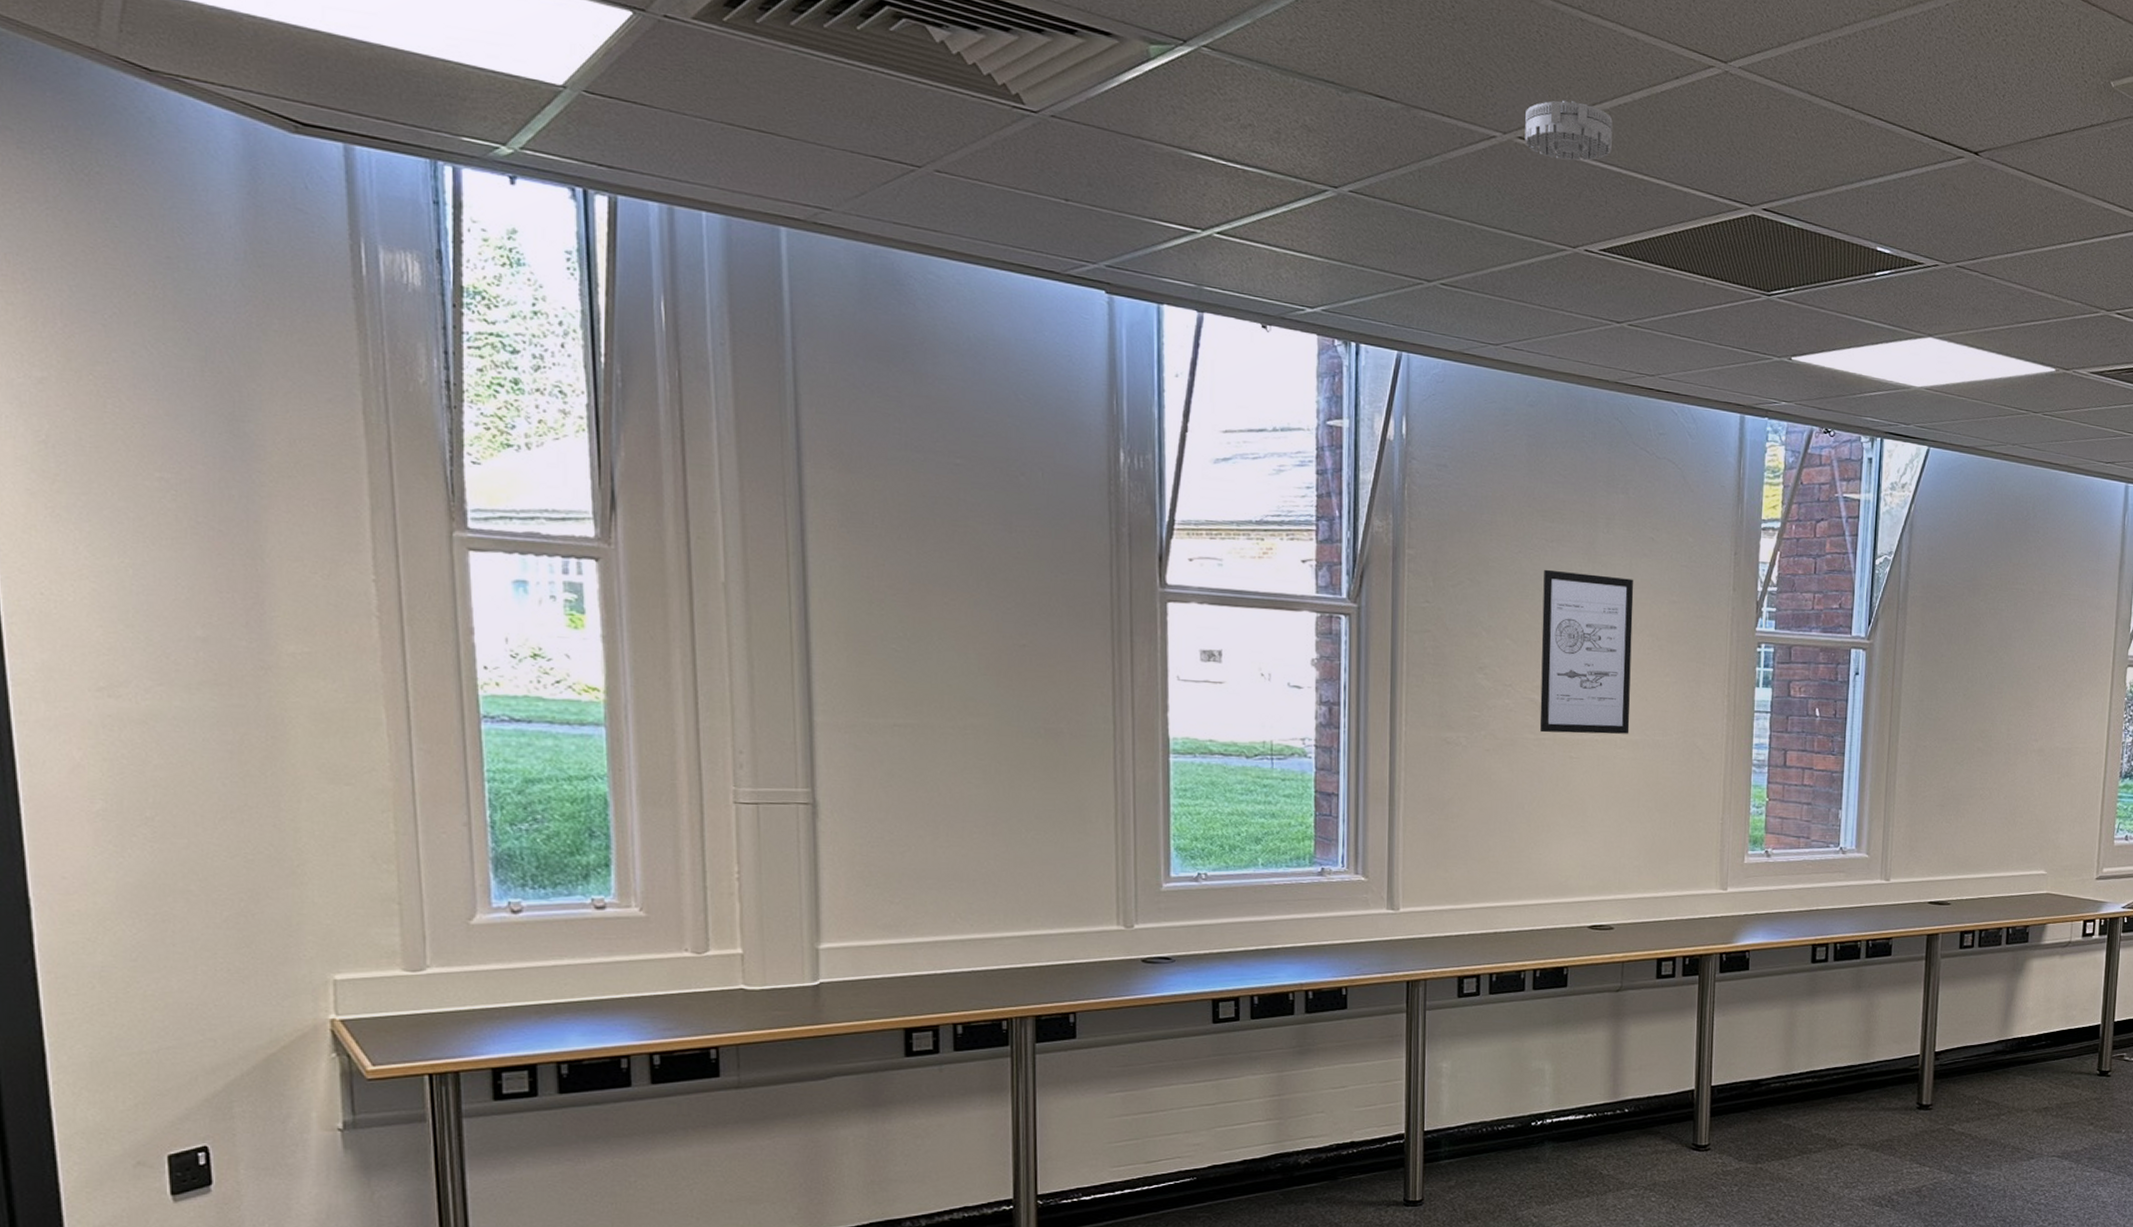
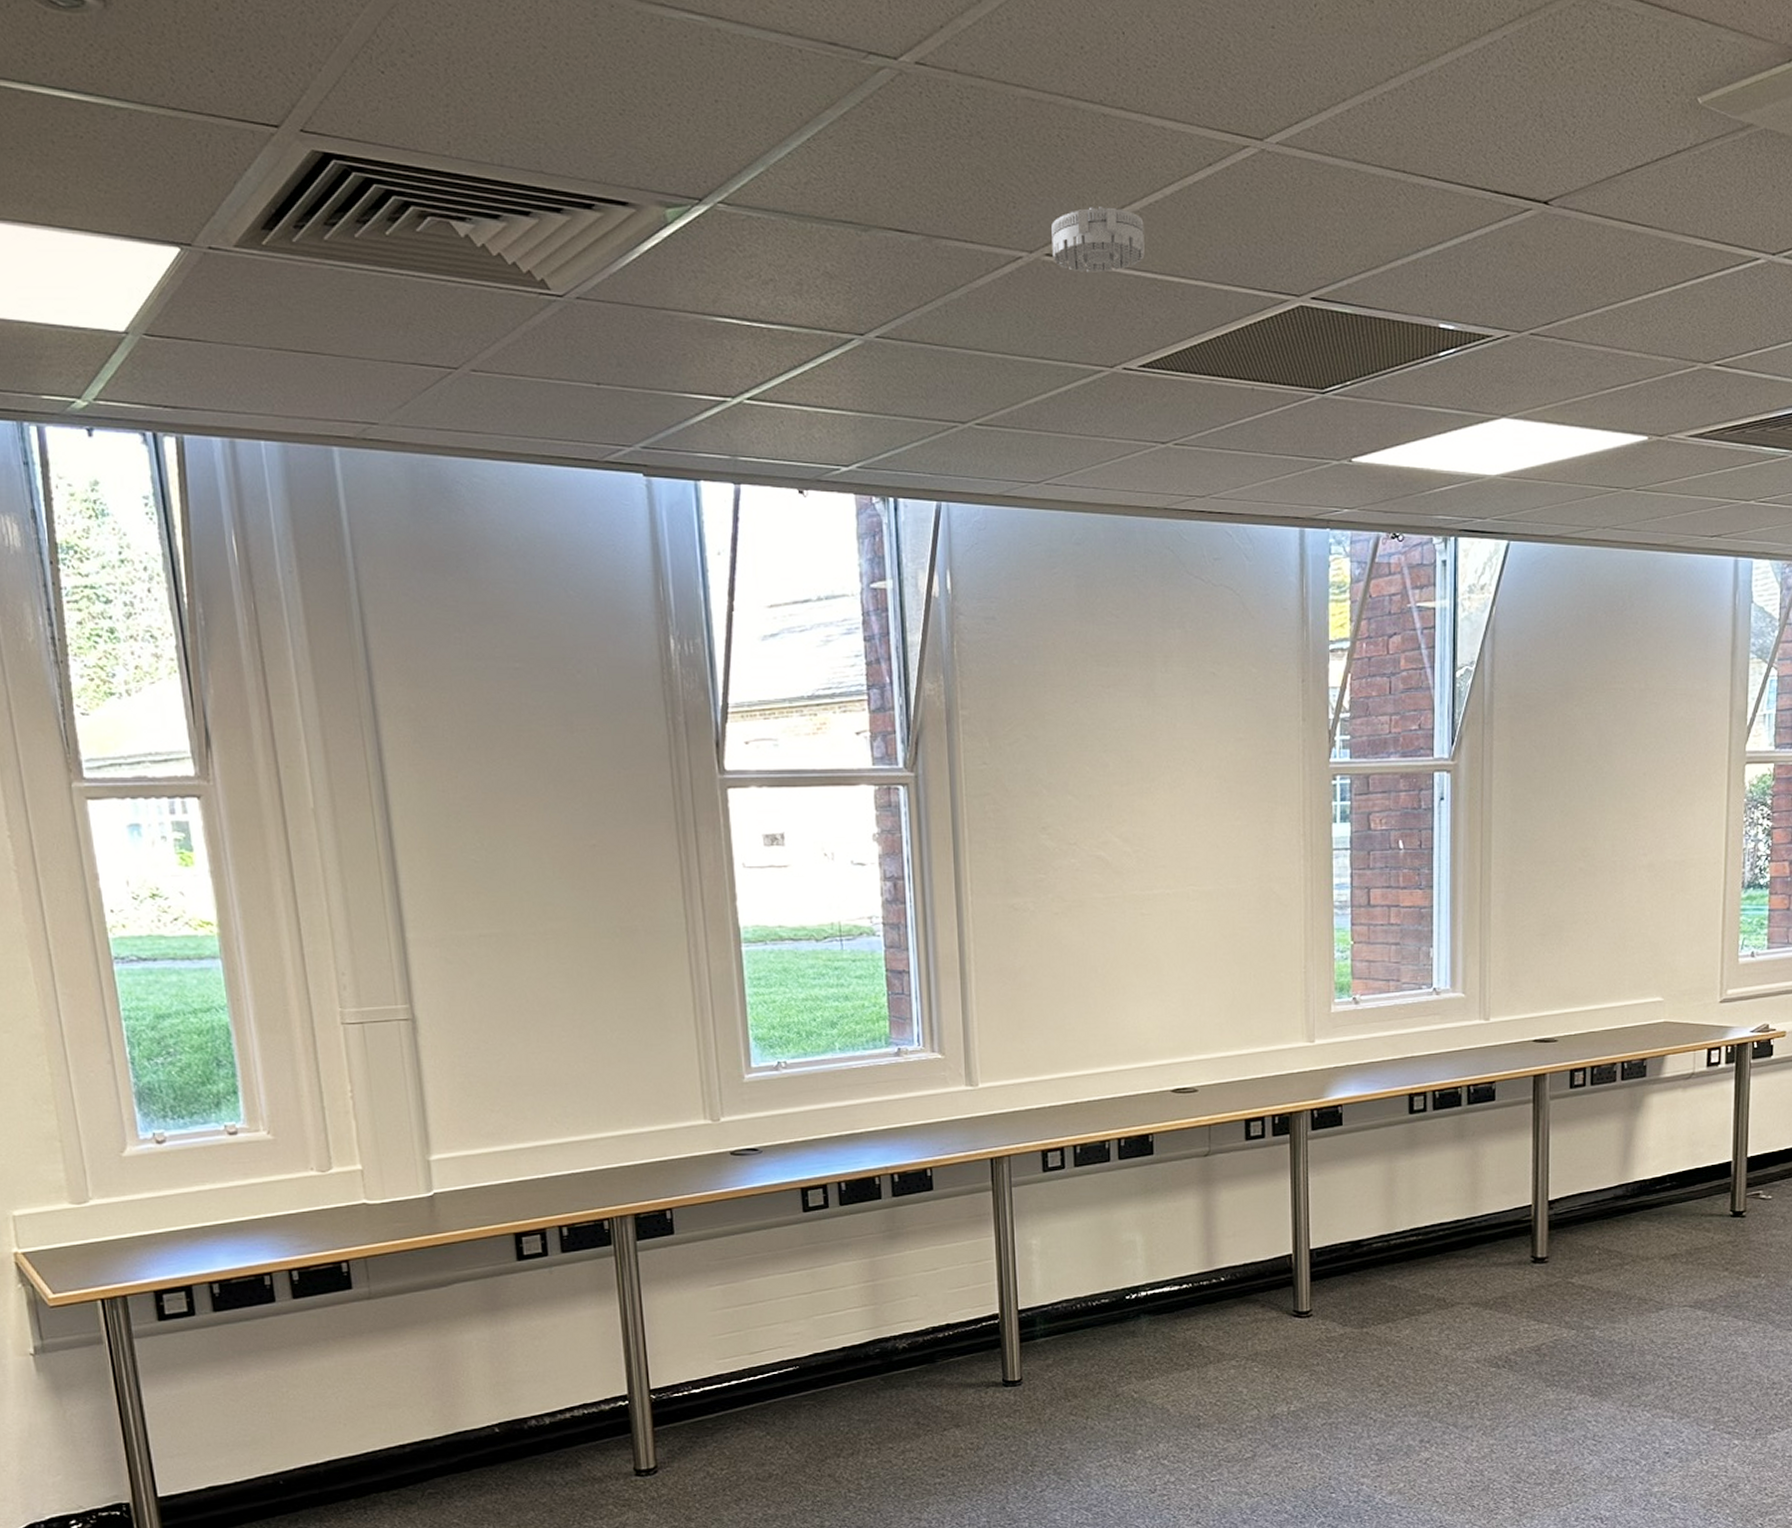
wall art: present [1539,569,1634,735] -> none [1102,717,1202,891]

